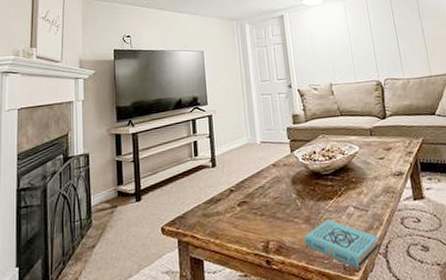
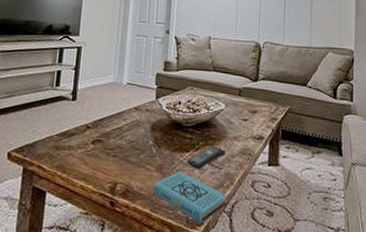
remote control: none [332,189,369,215] -> present [186,145,226,169]

